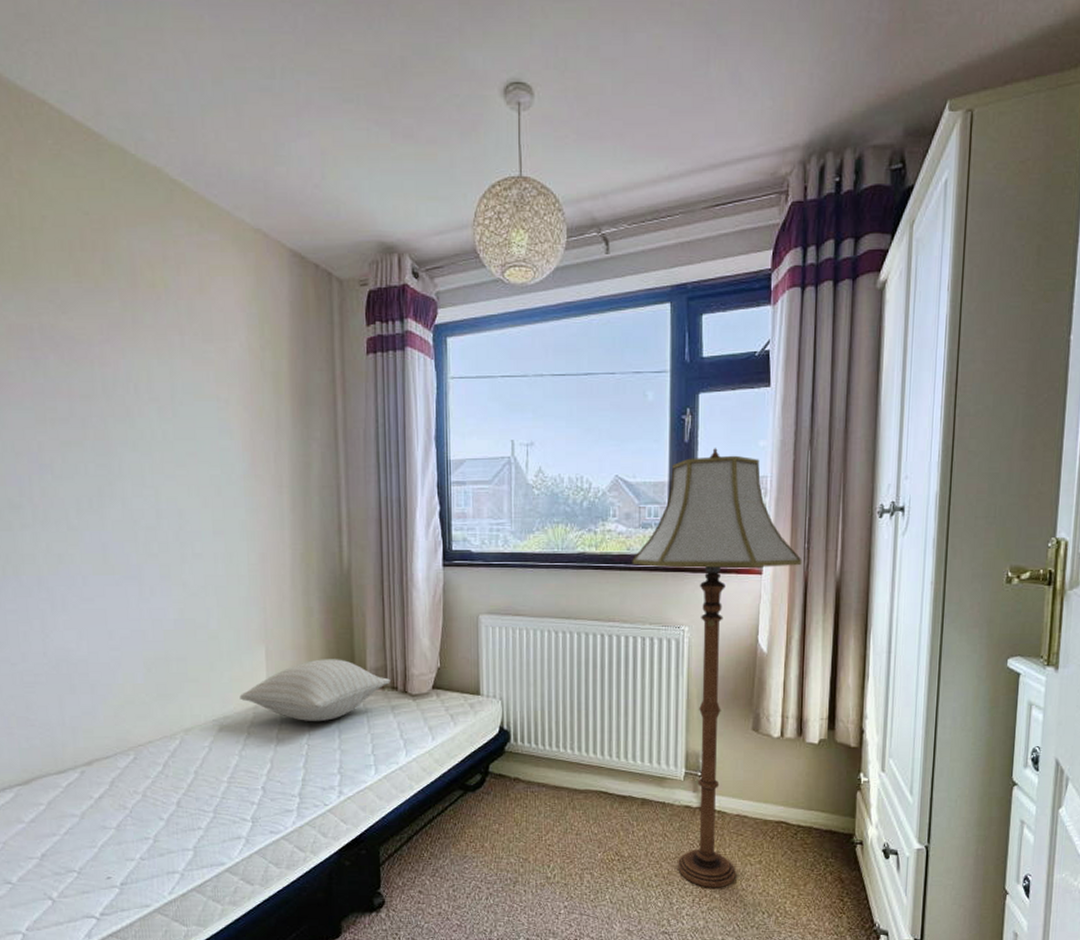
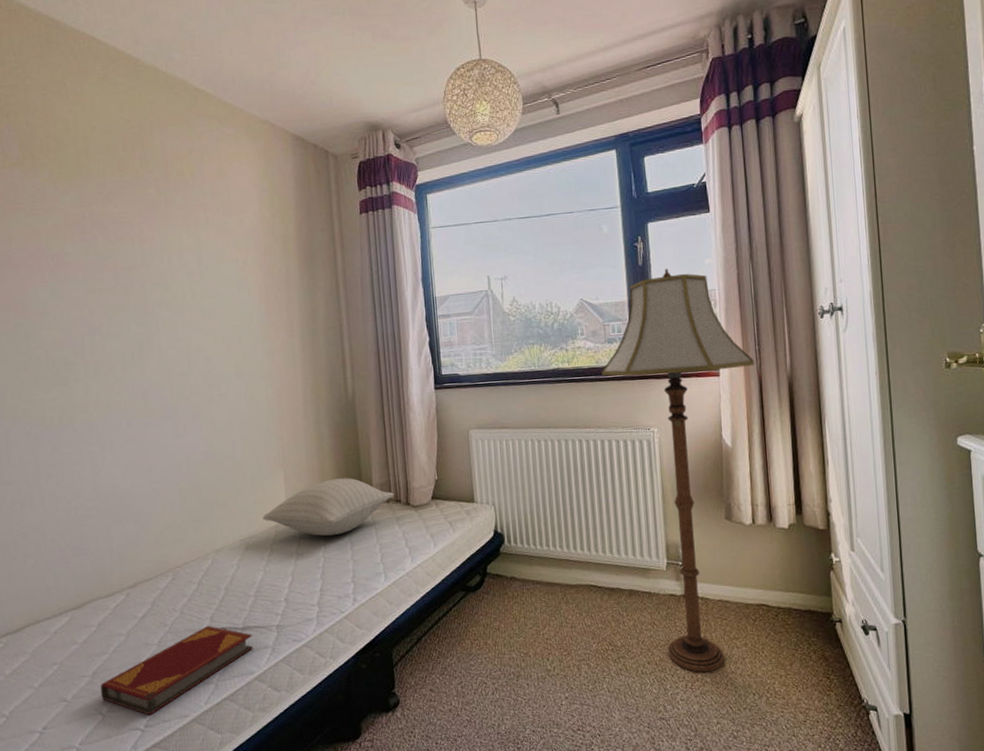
hardback book: none [49,812,225,903] -> present [100,626,253,716]

